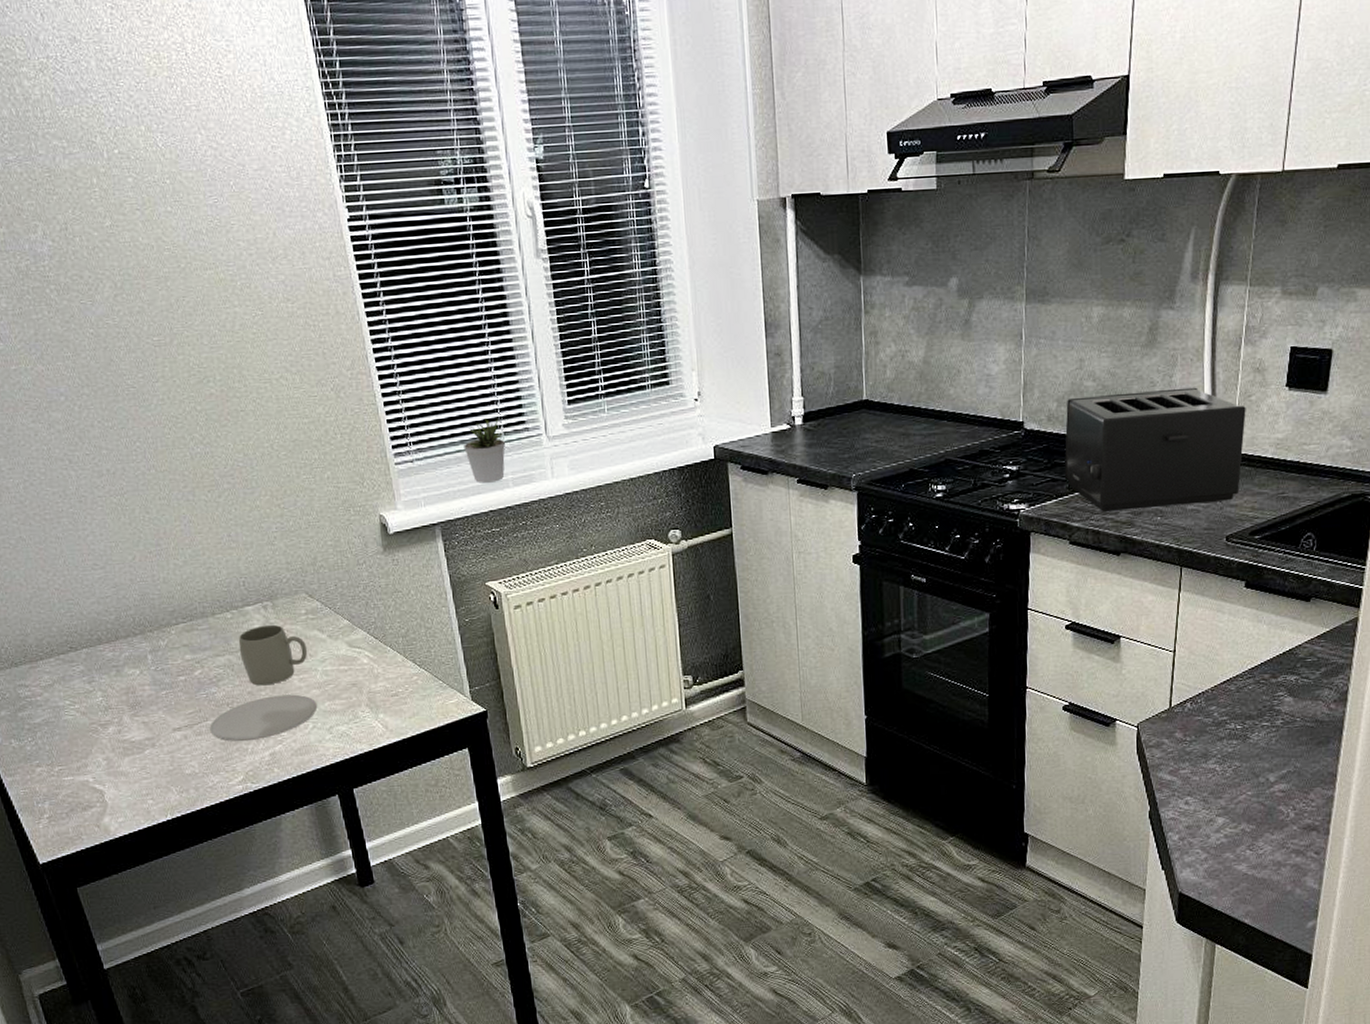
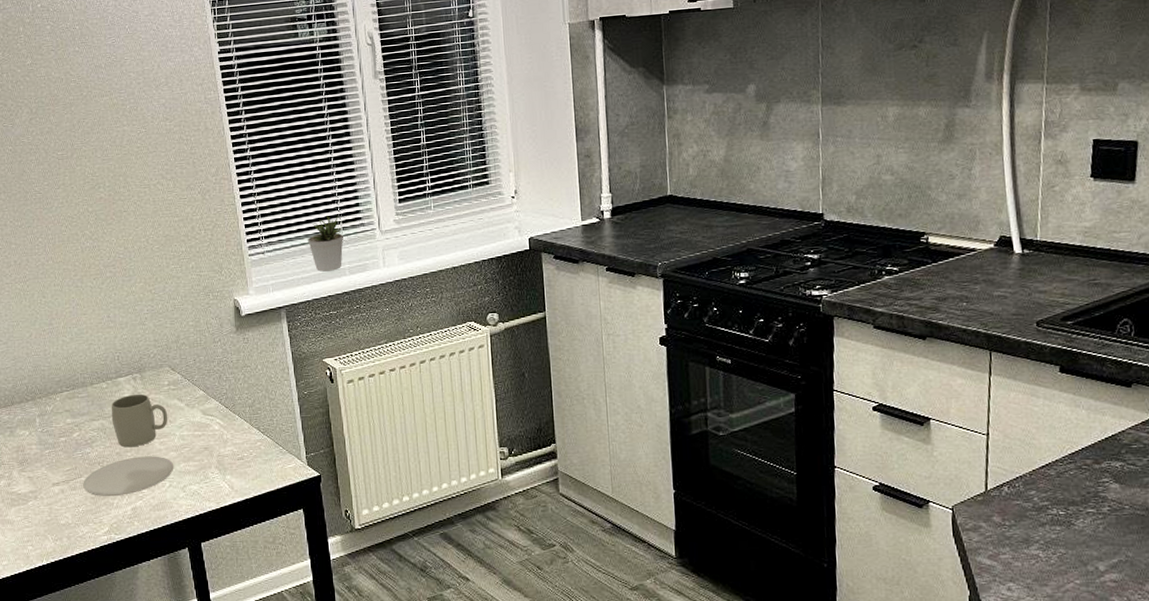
toaster: present [1064,387,1246,512] -> none [865,179,1051,297]

